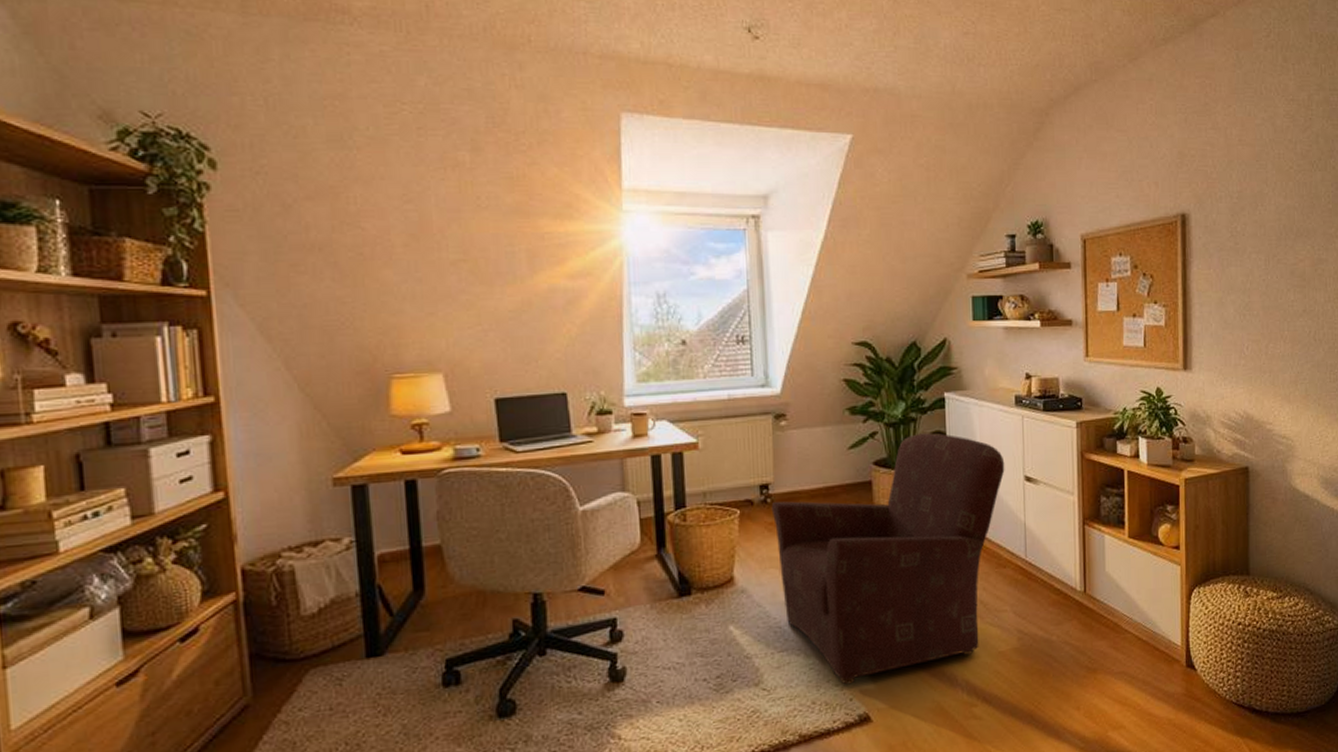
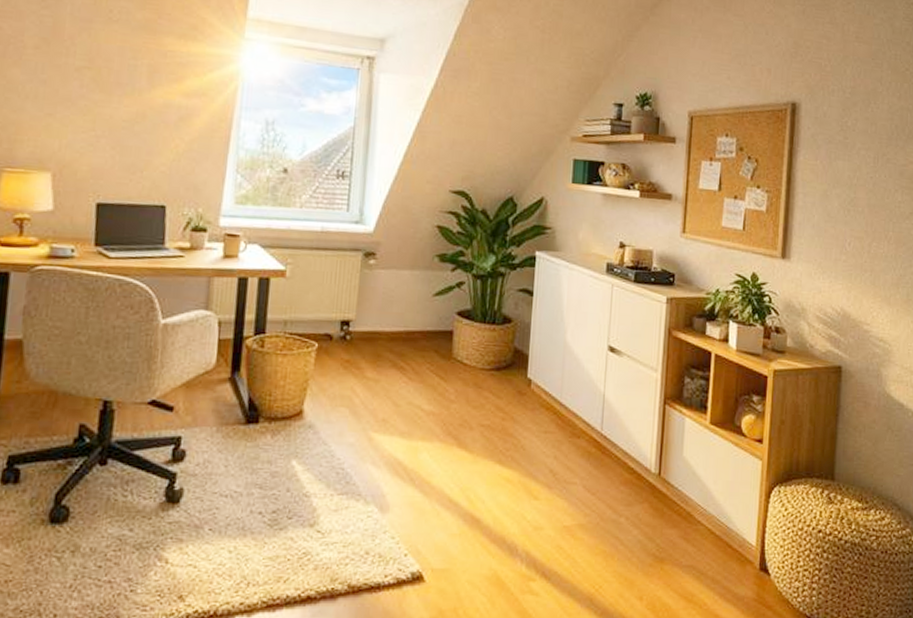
armchair: present [771,433,1005,685] -> none [349,289,590,539]

